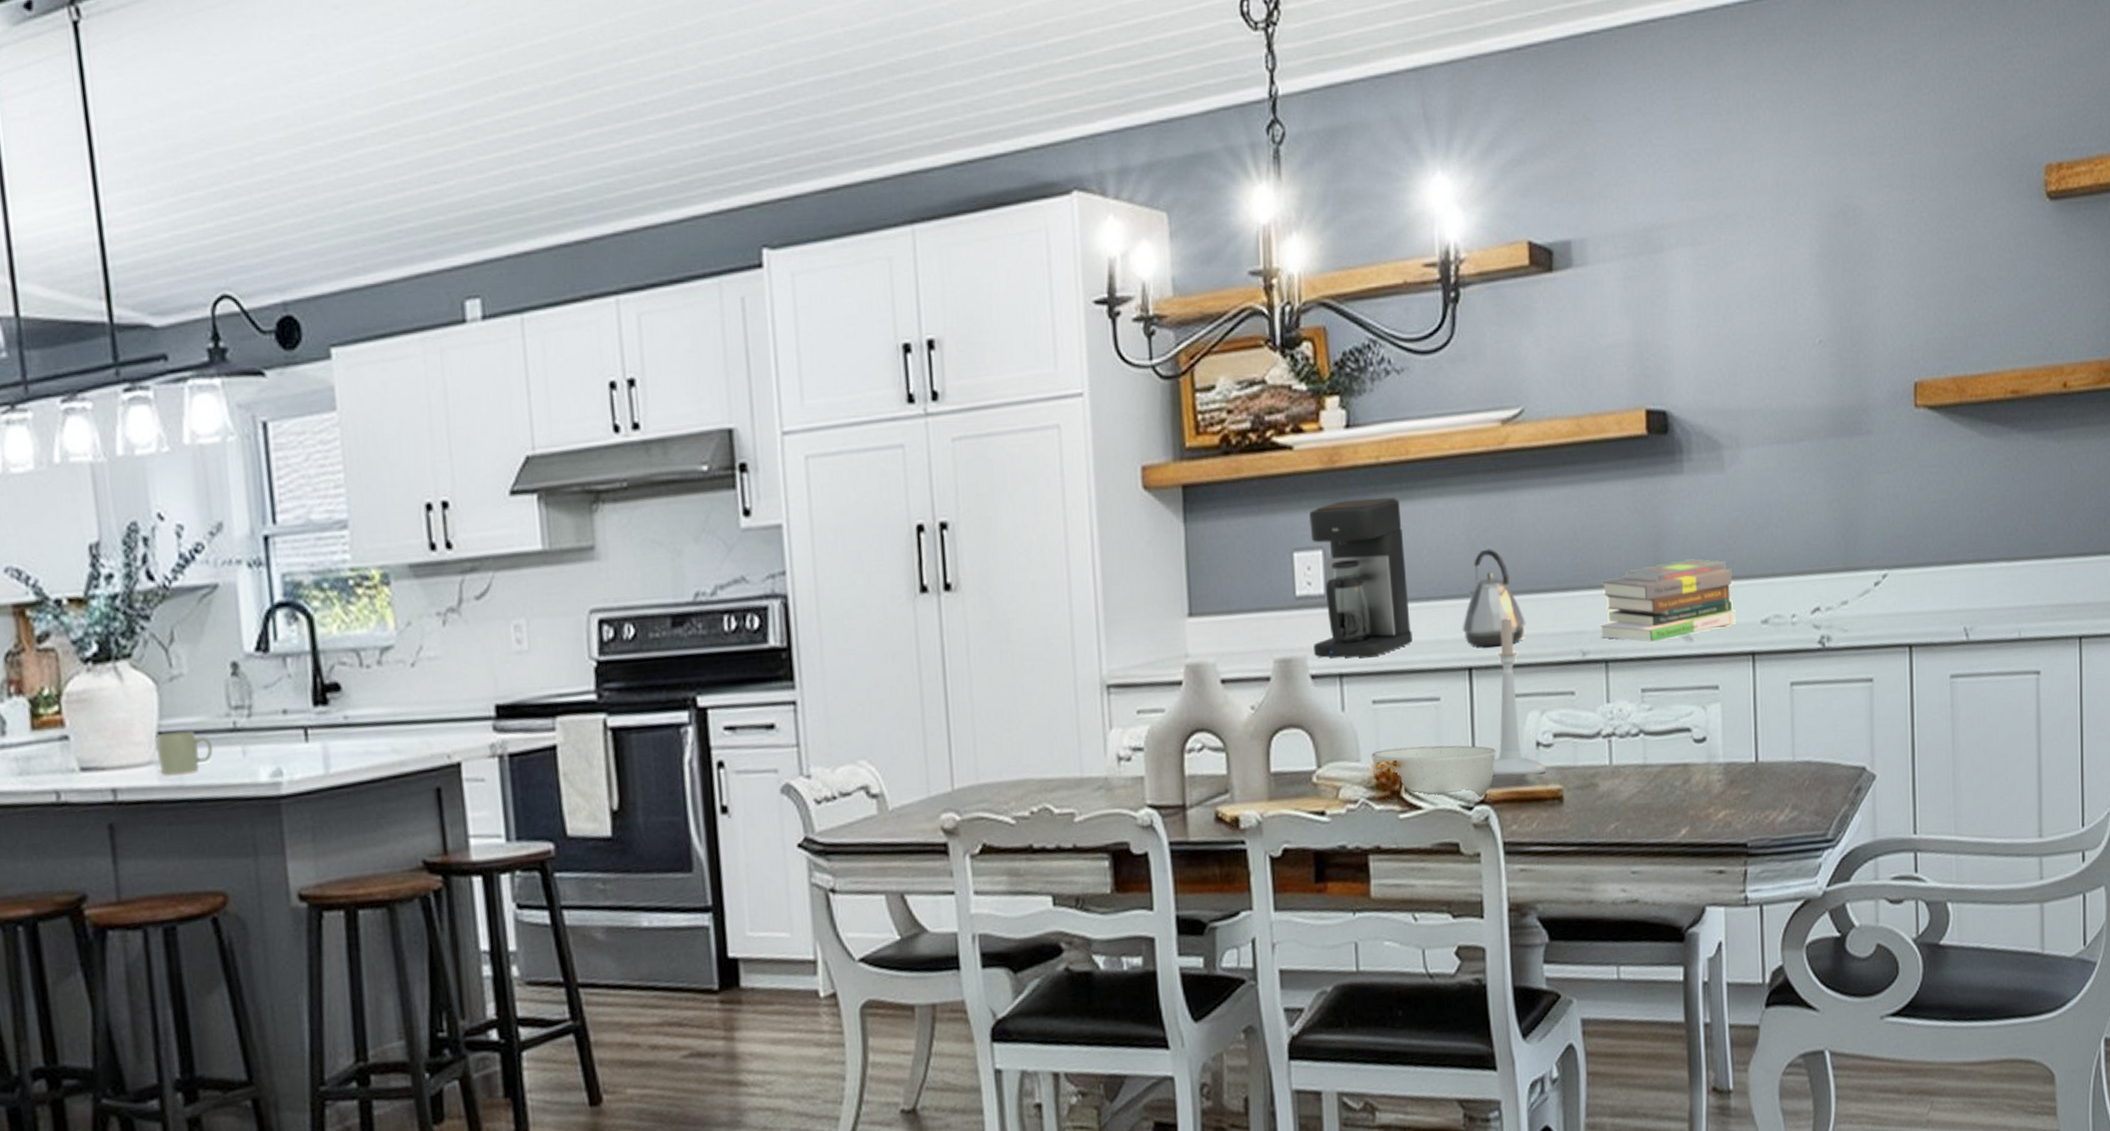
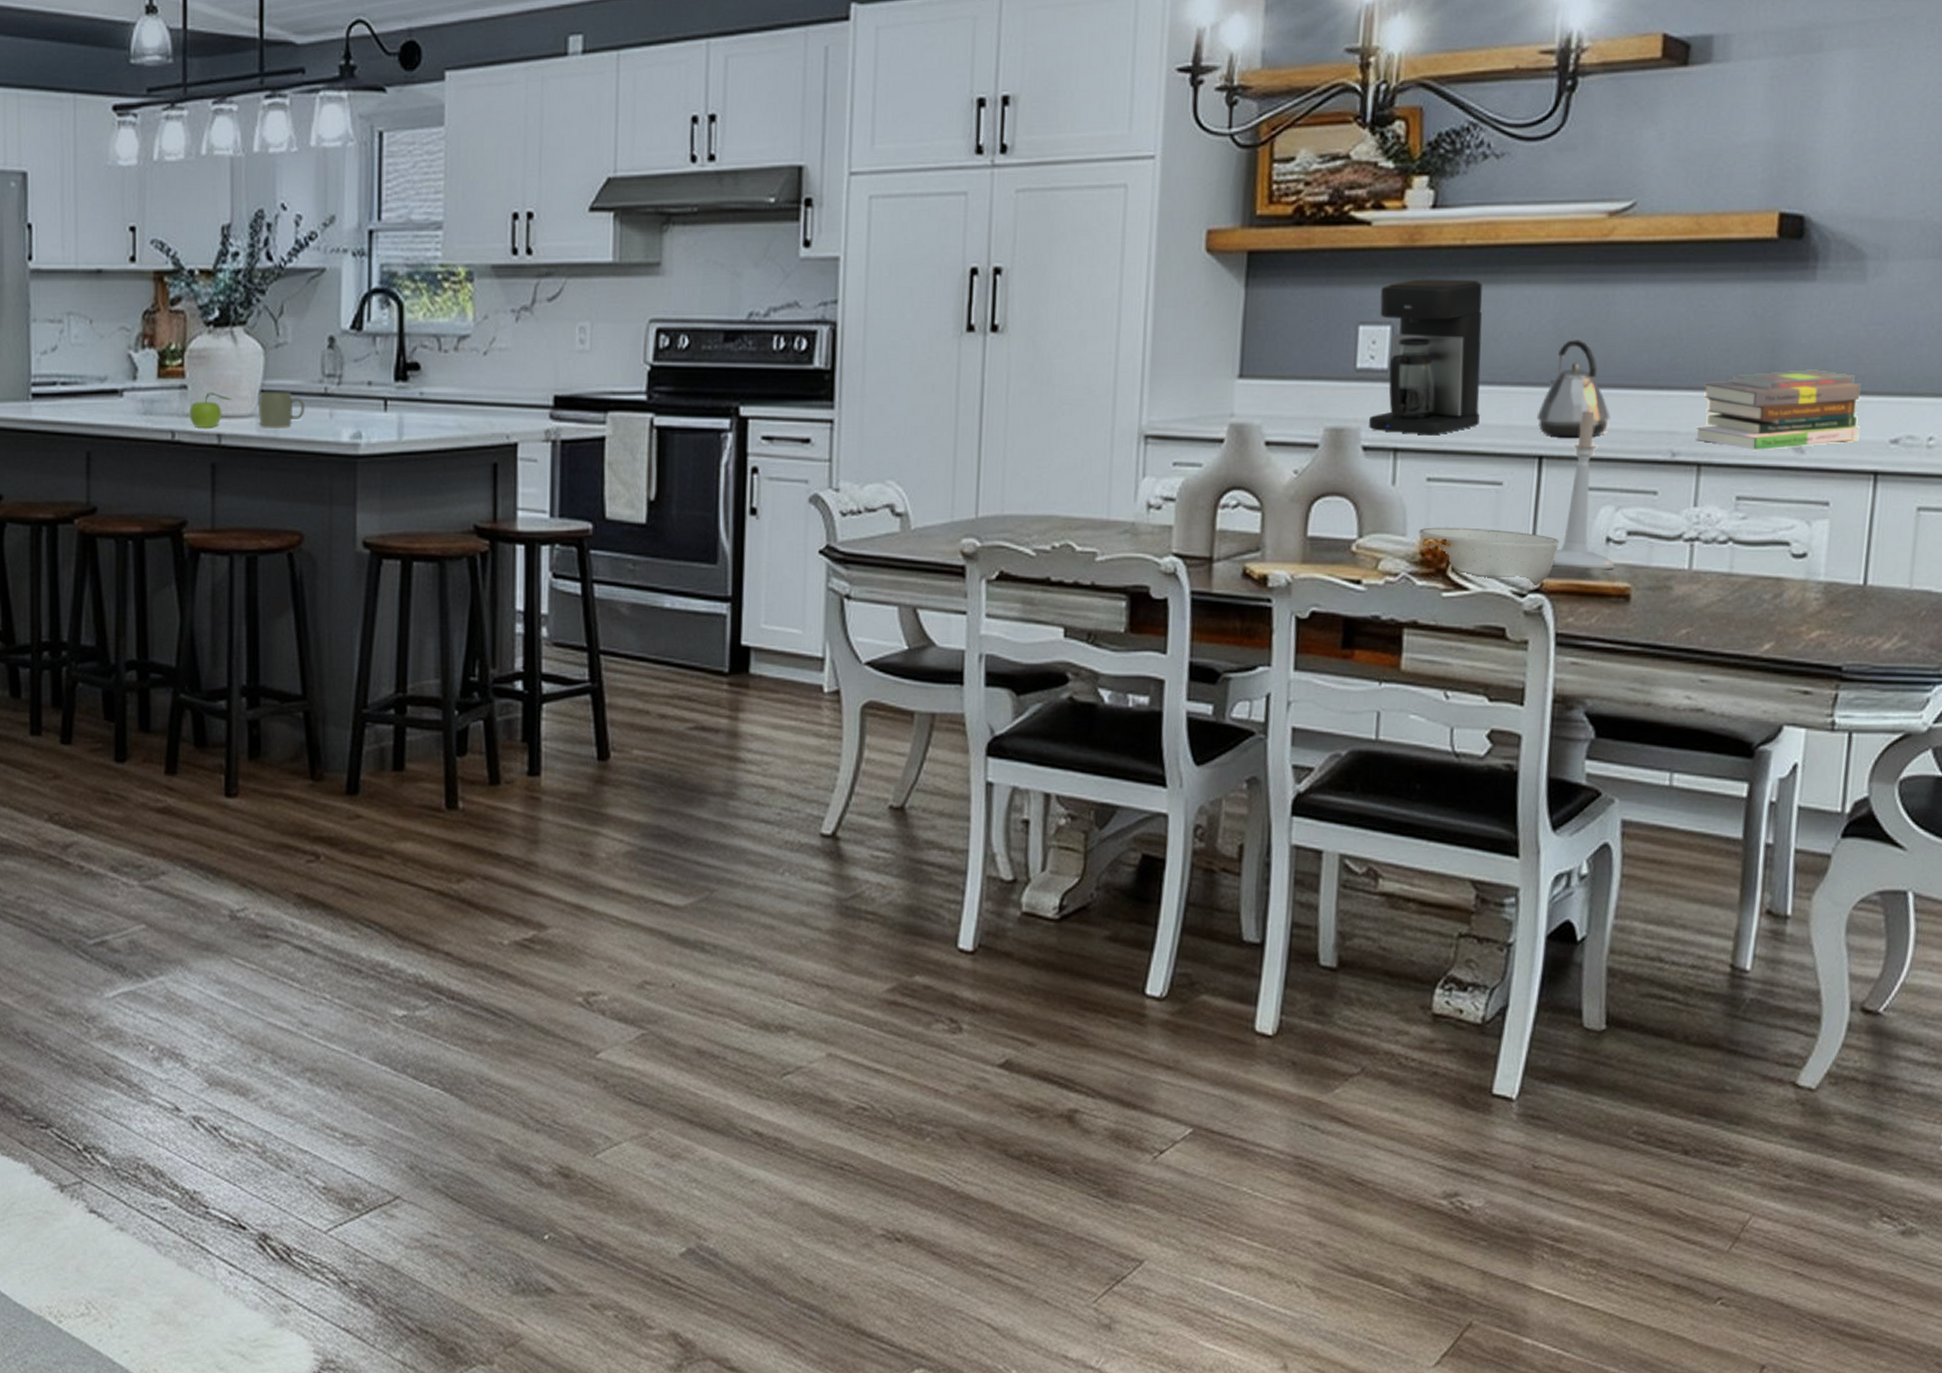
fruit: none [74,740,127,785] -> present [188,392,234,429]

